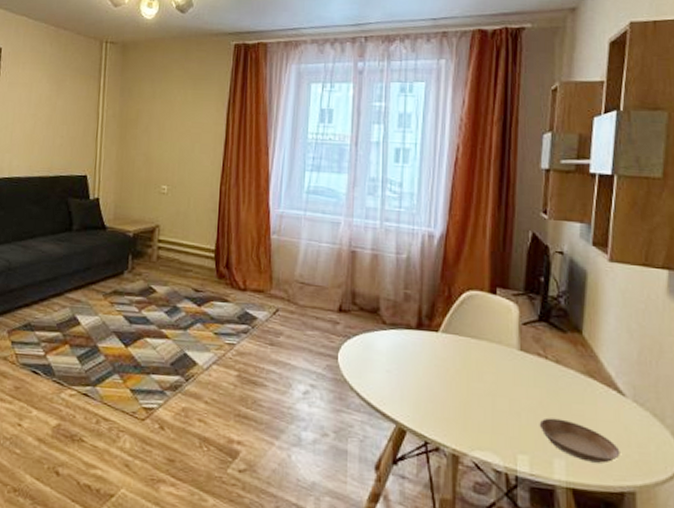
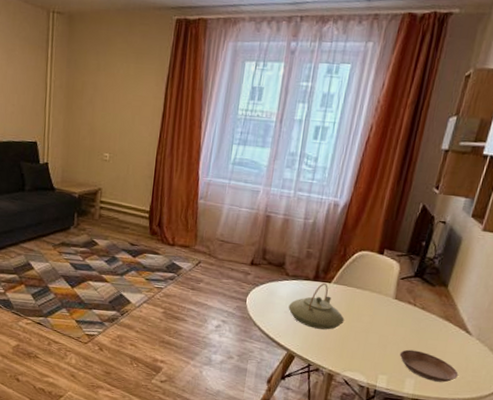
teapot: none [390,332,462,394] -> present [288,283,345,330]

